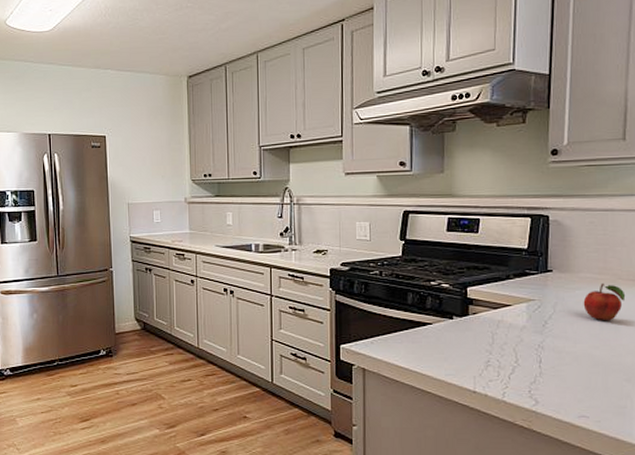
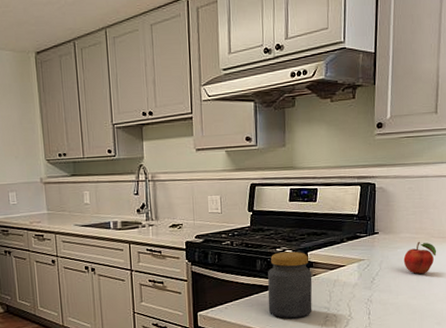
jar: none [419,286,472,360] -> present [267,251,313,319]

